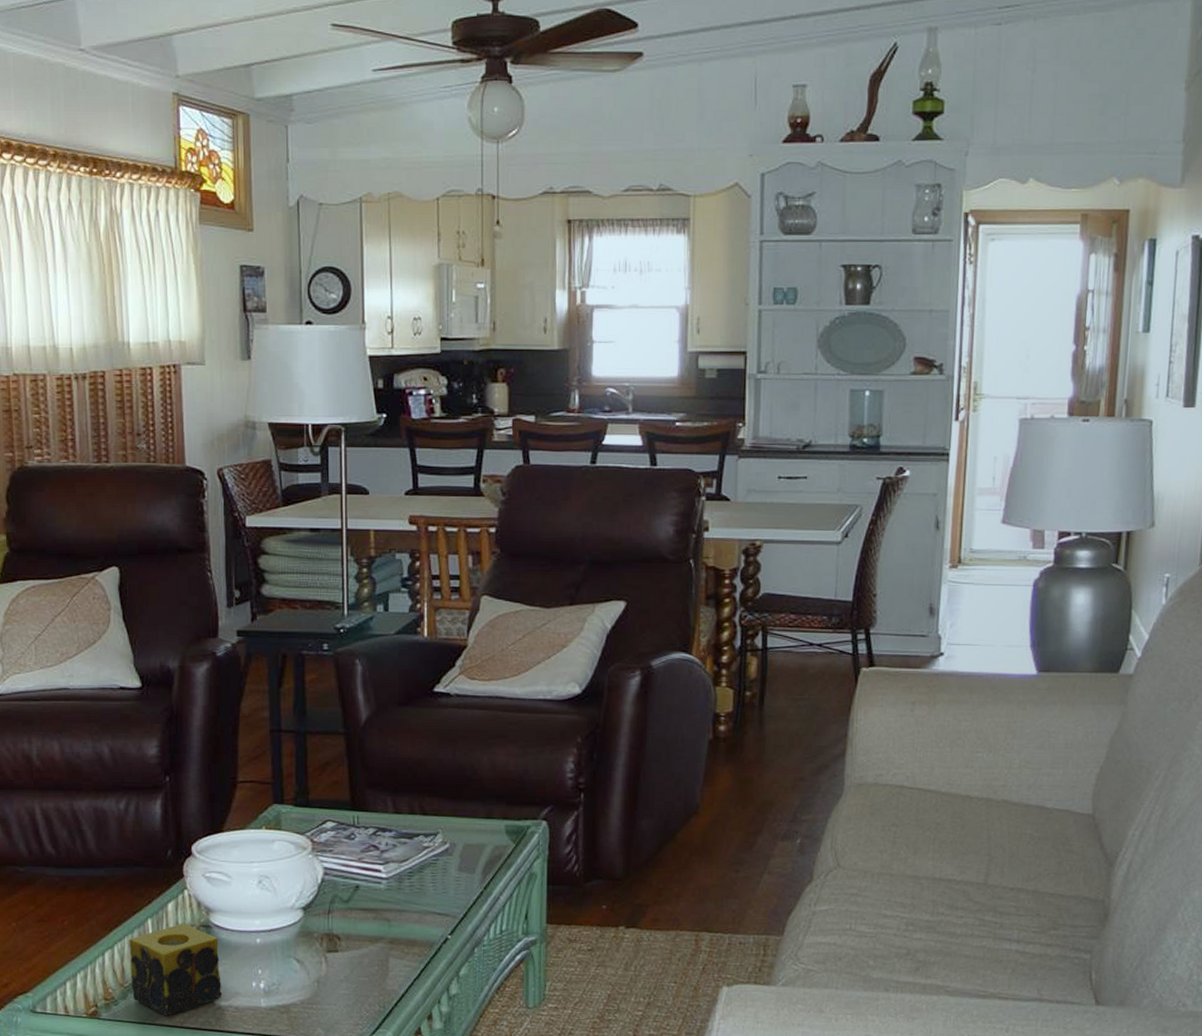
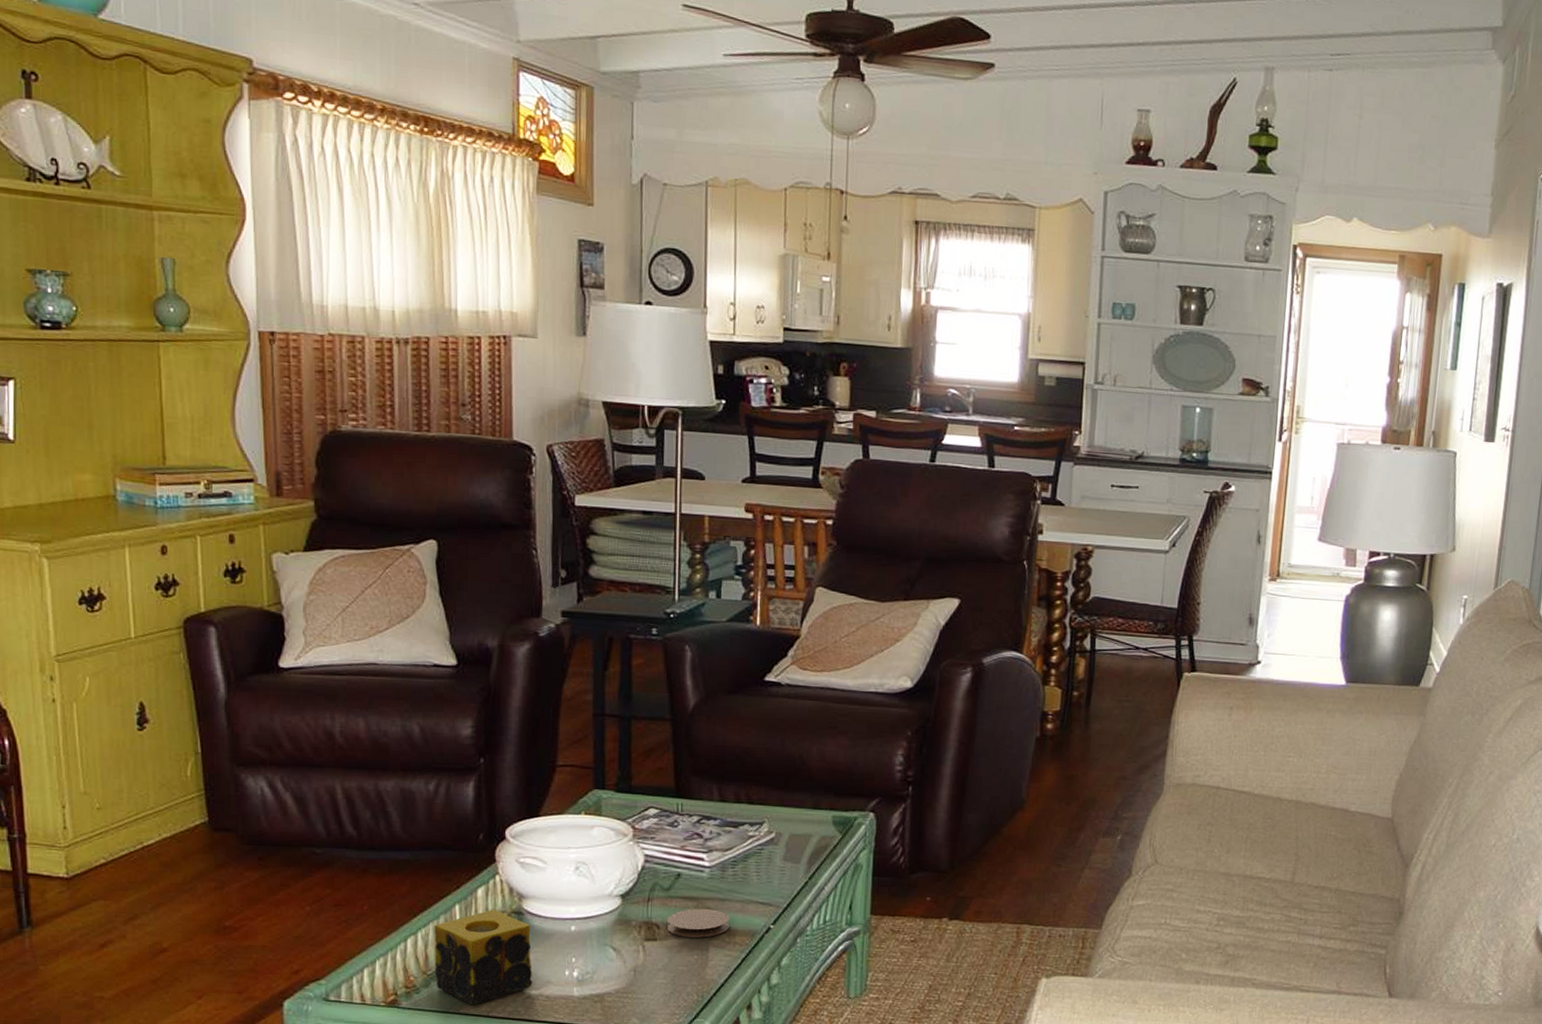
coaster: none [347,920,408,949] -> present [667,909,730,938]

